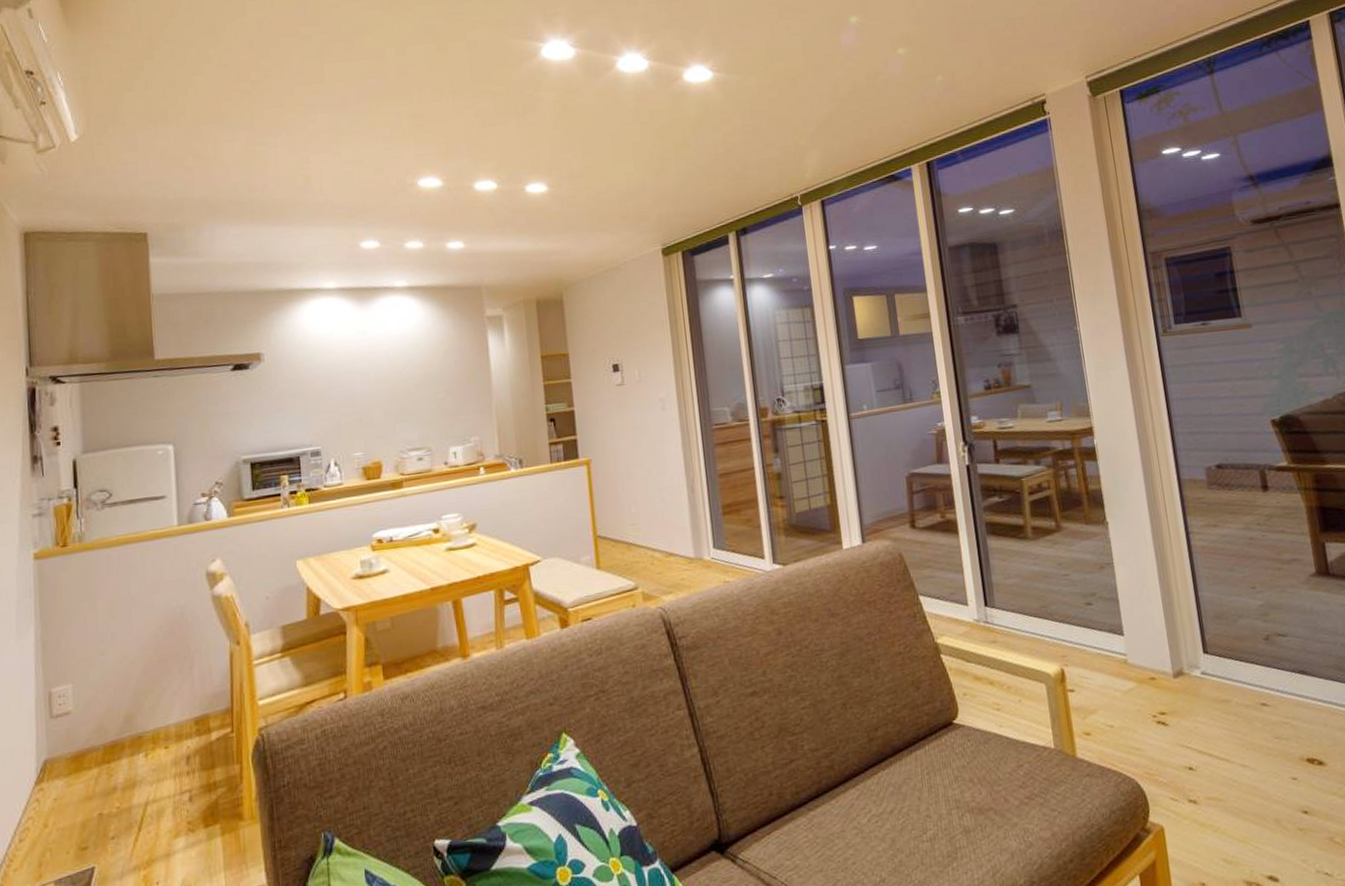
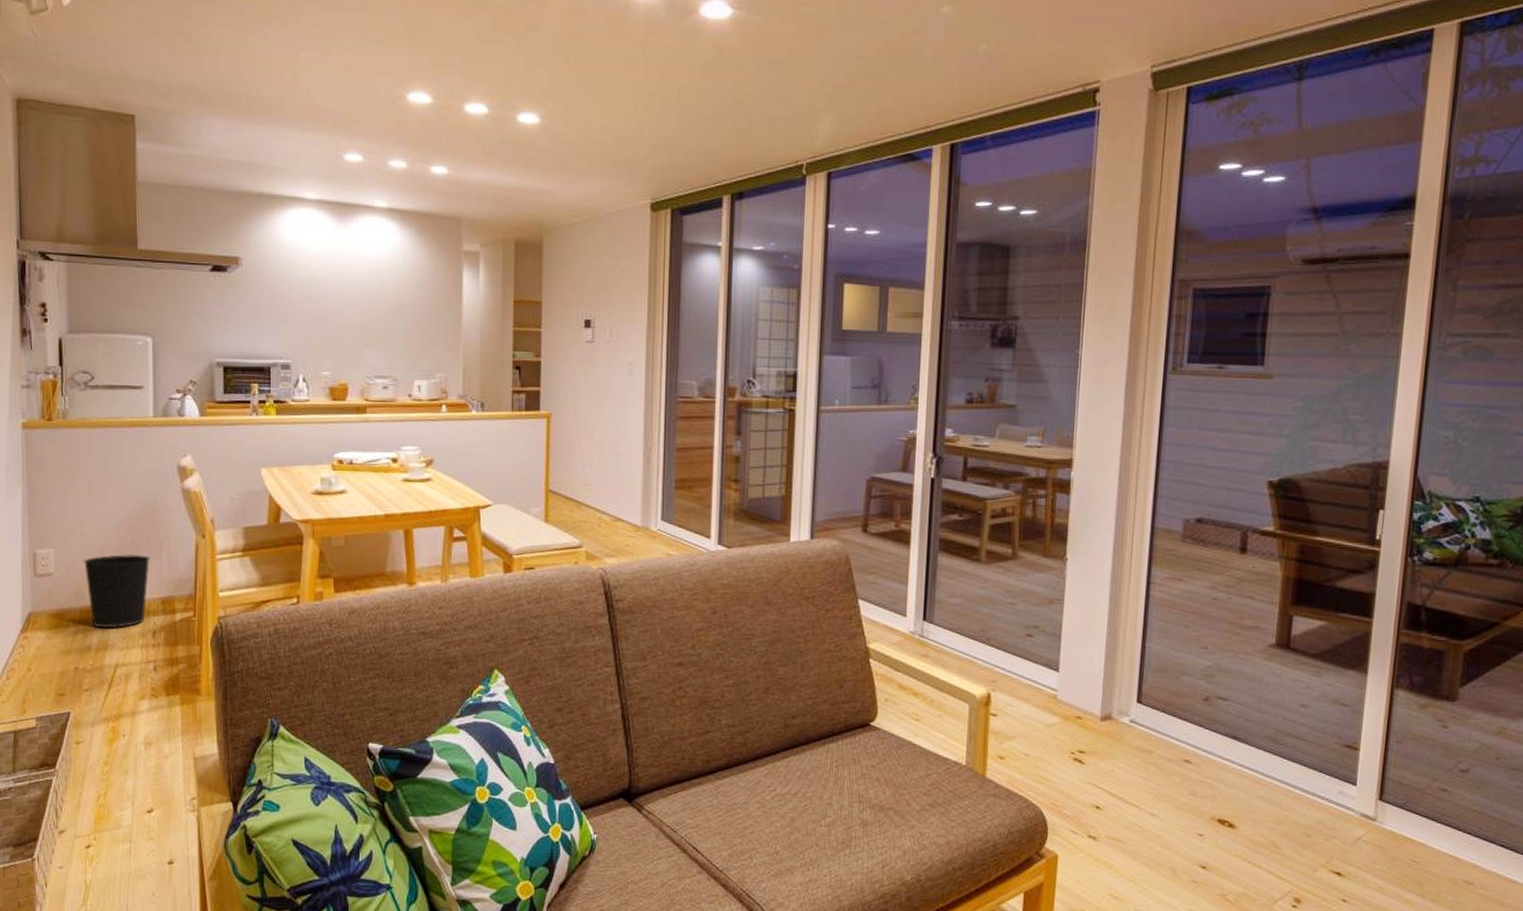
wastebasket: none [105,674,181,763] -> present [83,554,151,628]

